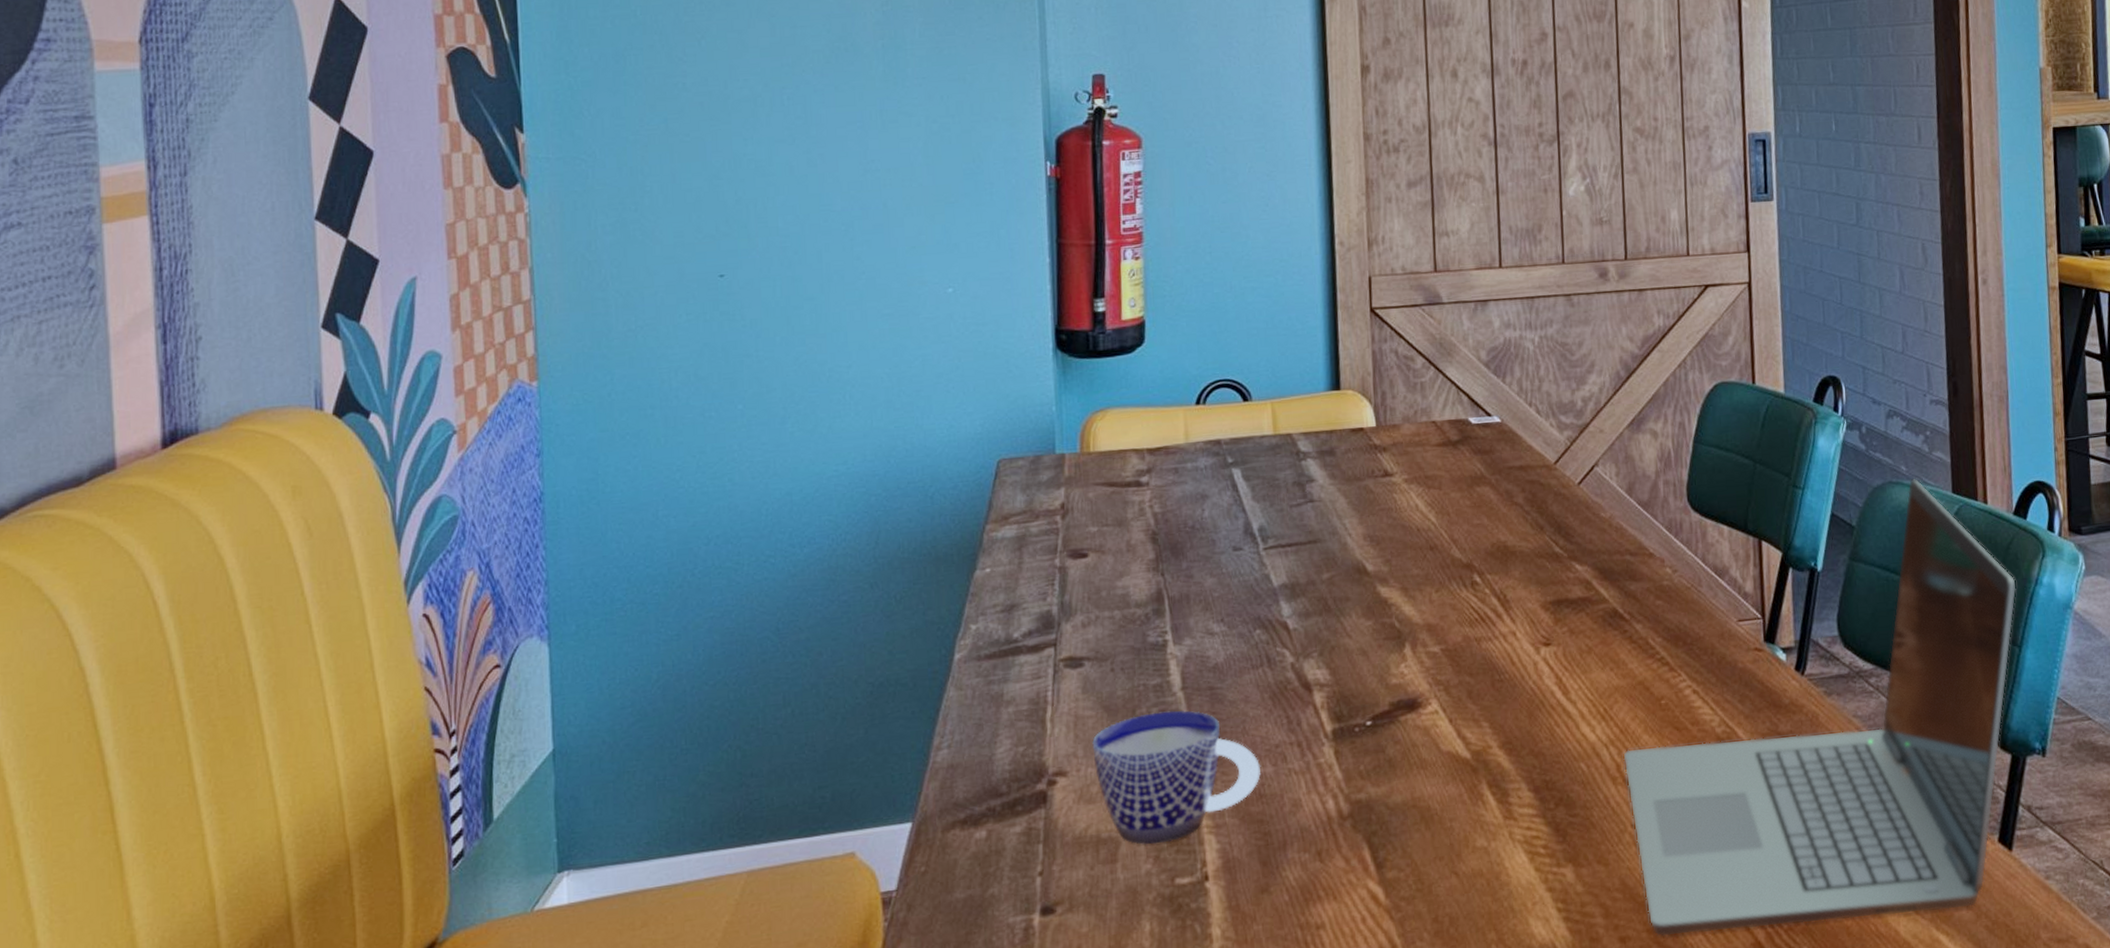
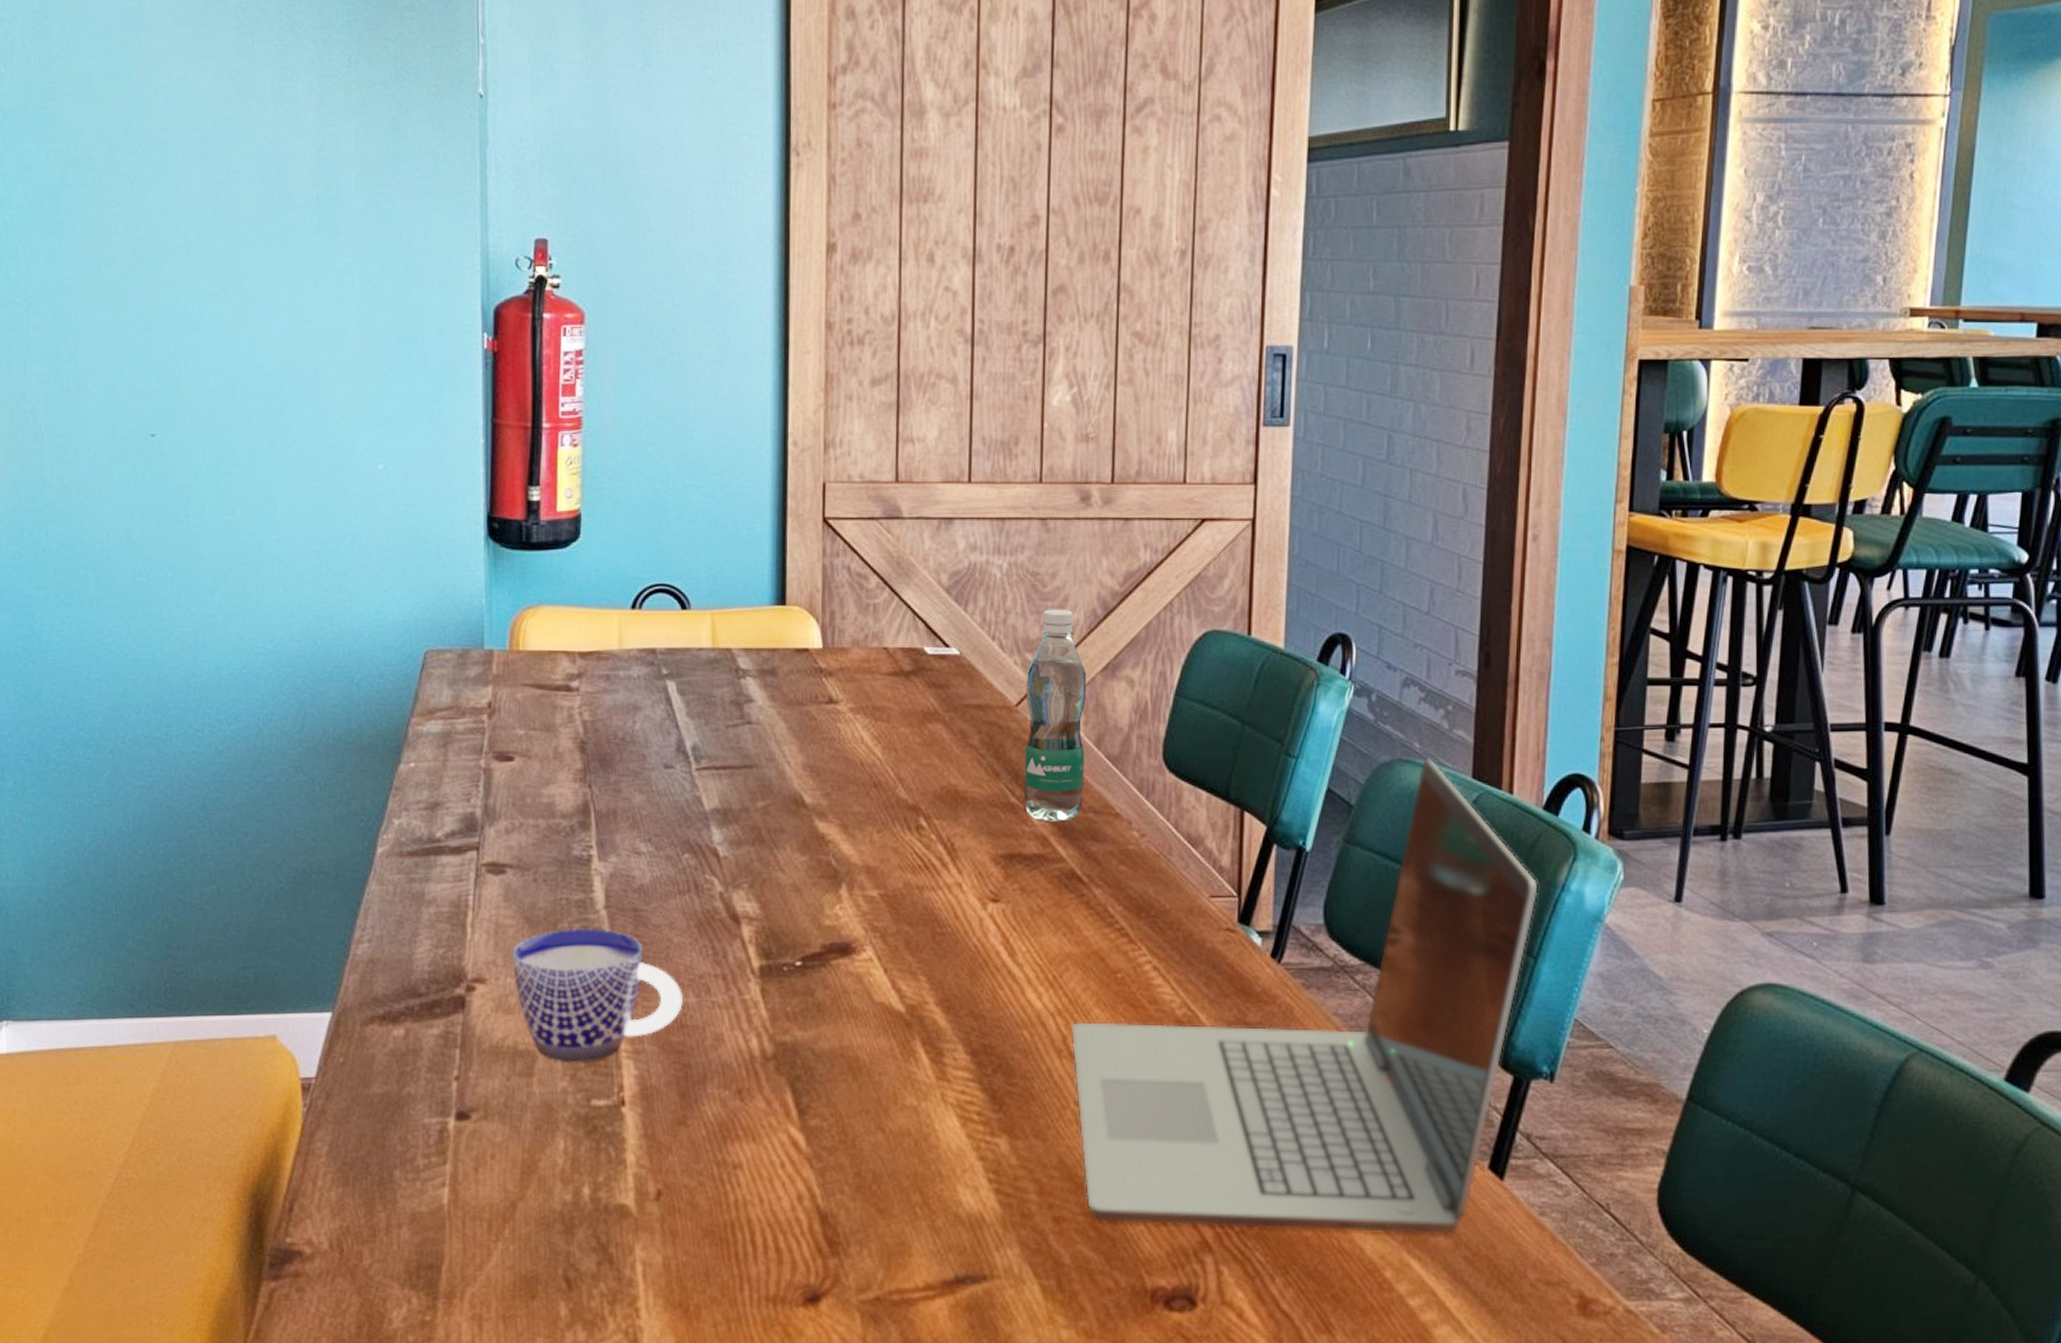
bottle: none [1562,373,1620,567] -> present [1024,609,1087,822]

